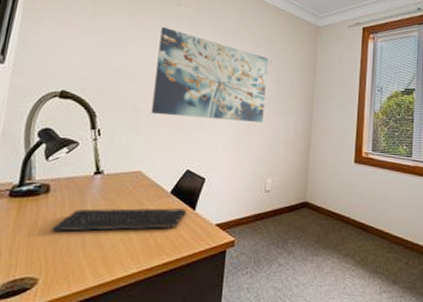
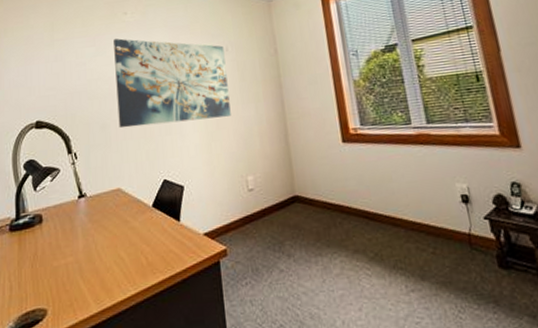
keyboard: present [50,208,187,231] -> none [49,221,172,260]

